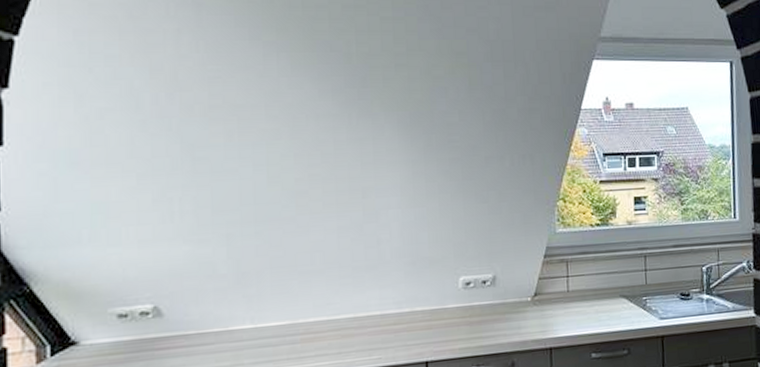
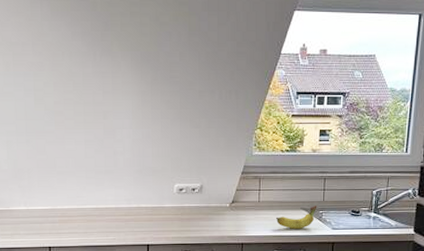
fruit: none [590,291,640,323] -> present [275,206,317,229]

